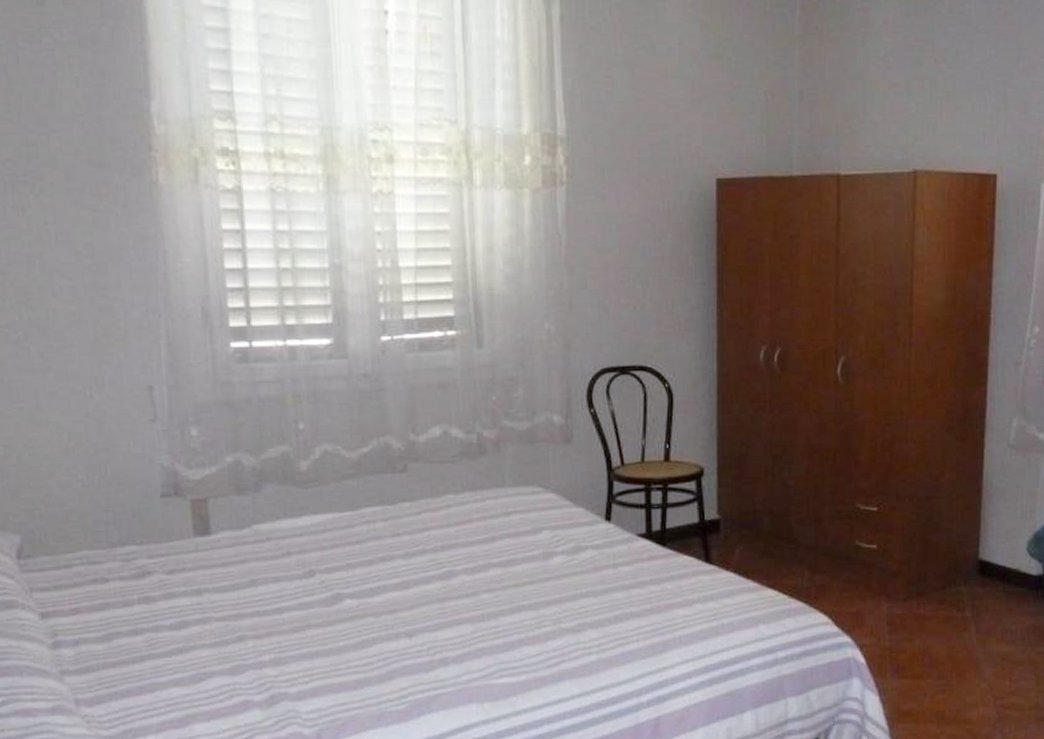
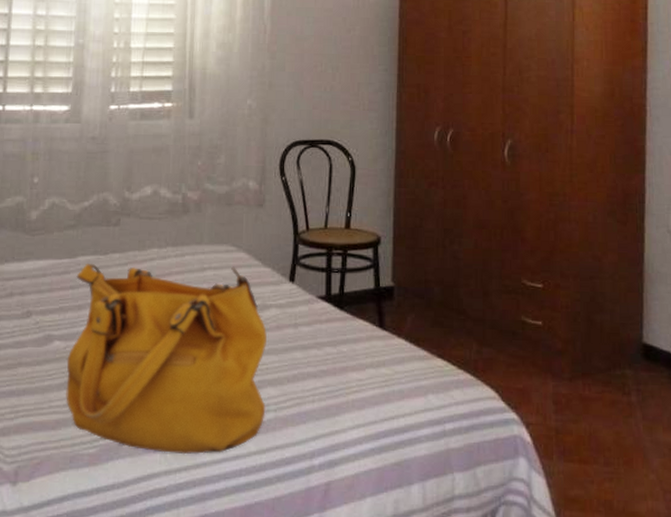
handbag: none [361,508,588,703] -> present [65,263,267,455]

